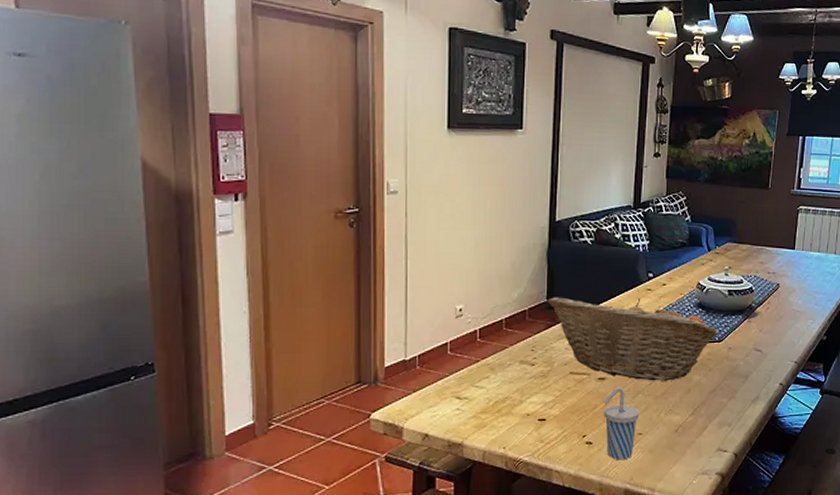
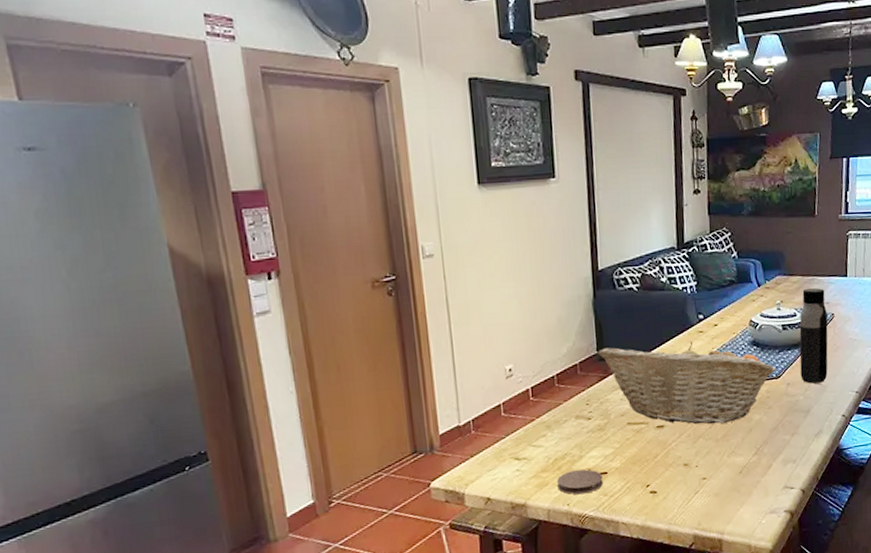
coaster: none [496,414,541,439] -> present [557,469,603,495]
cup: present [603,387,640,460] -> none [664,433,702,507]
water bottle: none [742,257,773,350] -> present [799,288,828,384]

